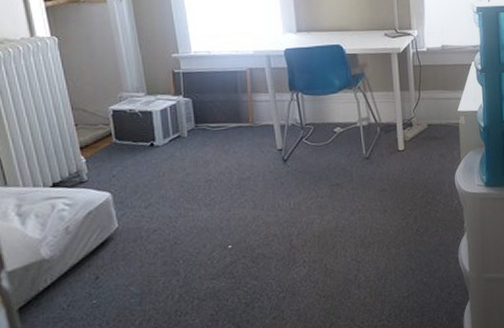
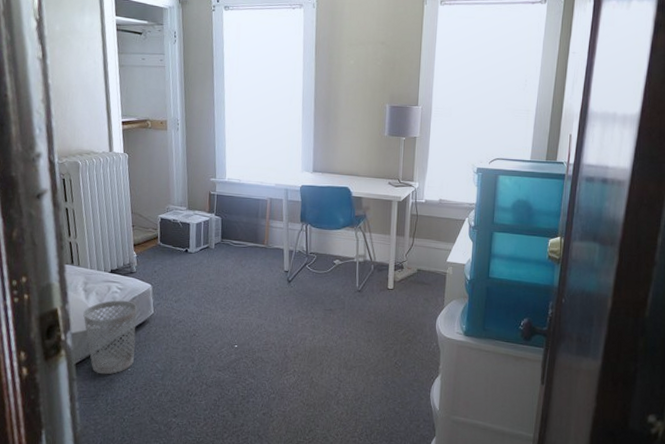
wastebasket: none [21,217,99,316] -> present [83,300,137,375]

